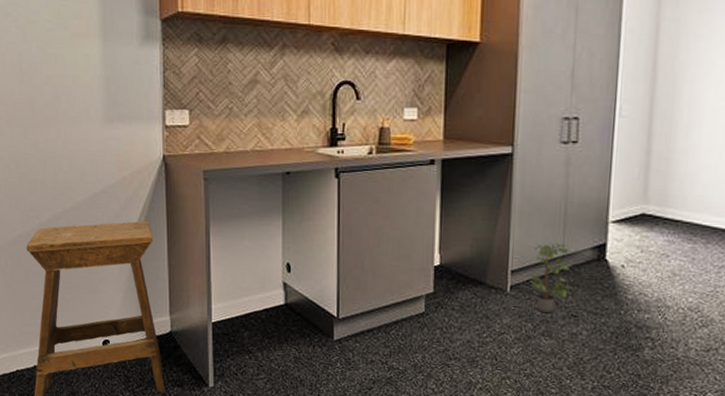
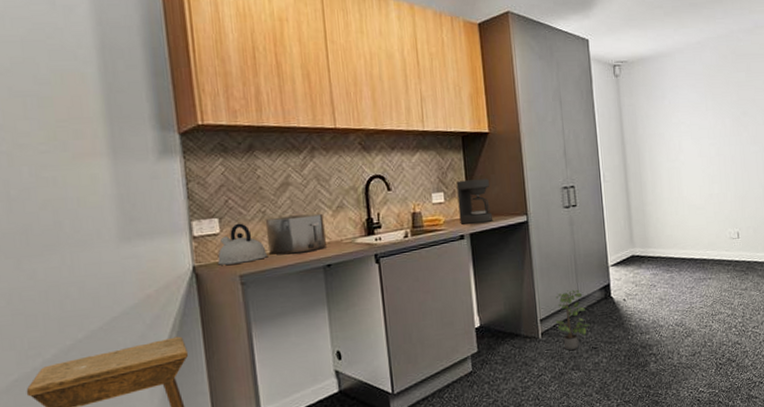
kettle: none [184,117,231,159] -> present [217,223,268,265]
toaster: none [231,115,288,157] -> present [265,213,326,255]
coffee maker: none [432,97,472,150] -> present [456,178,492,225]

